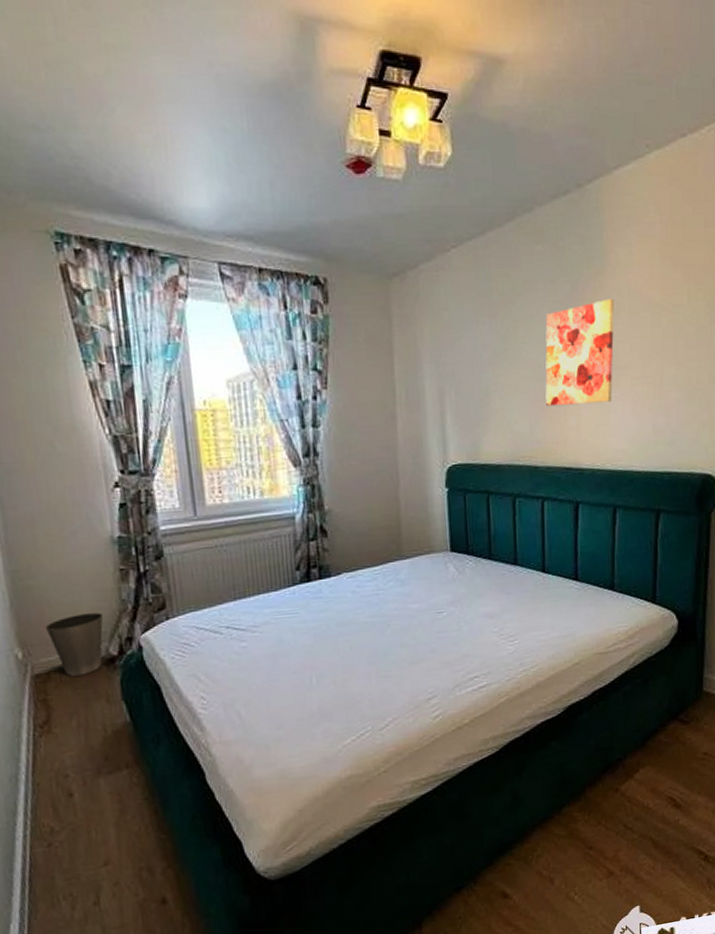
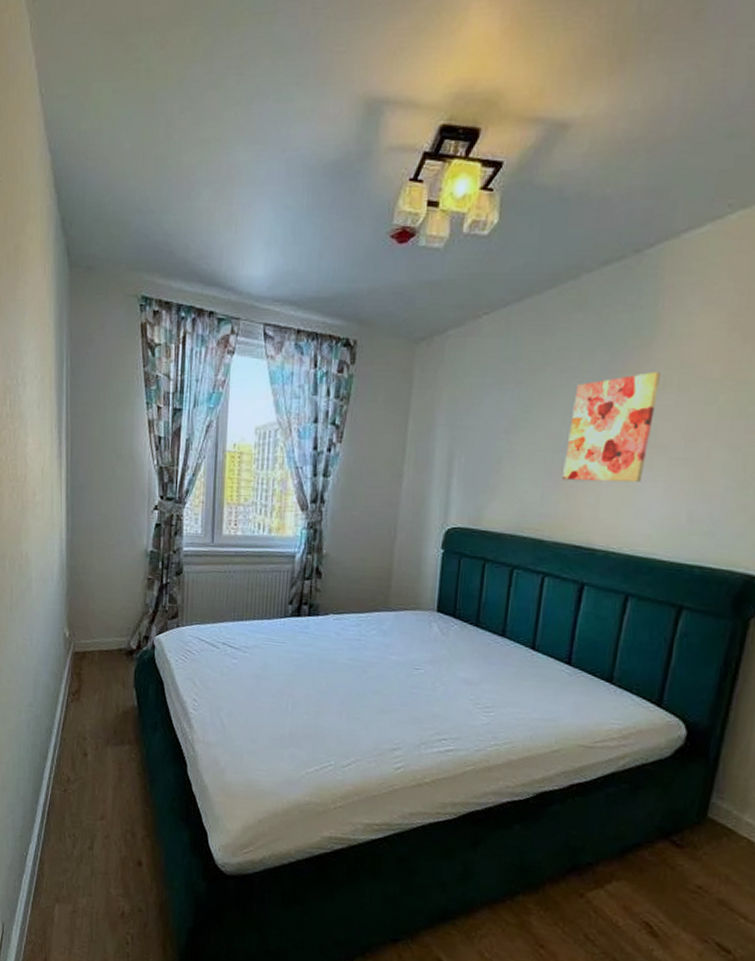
waste basket: present [45,612,104,677] -> none [87,609,130,660]

